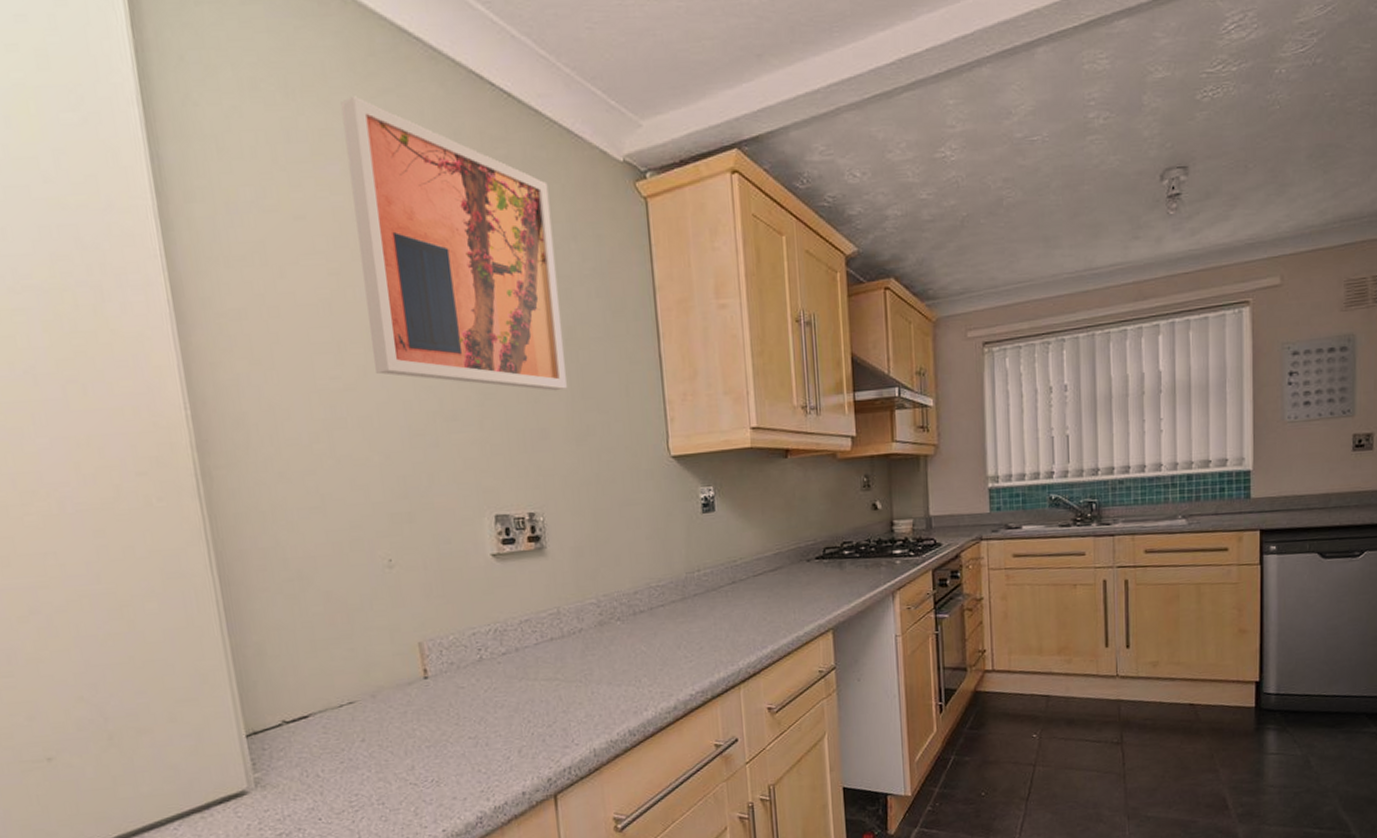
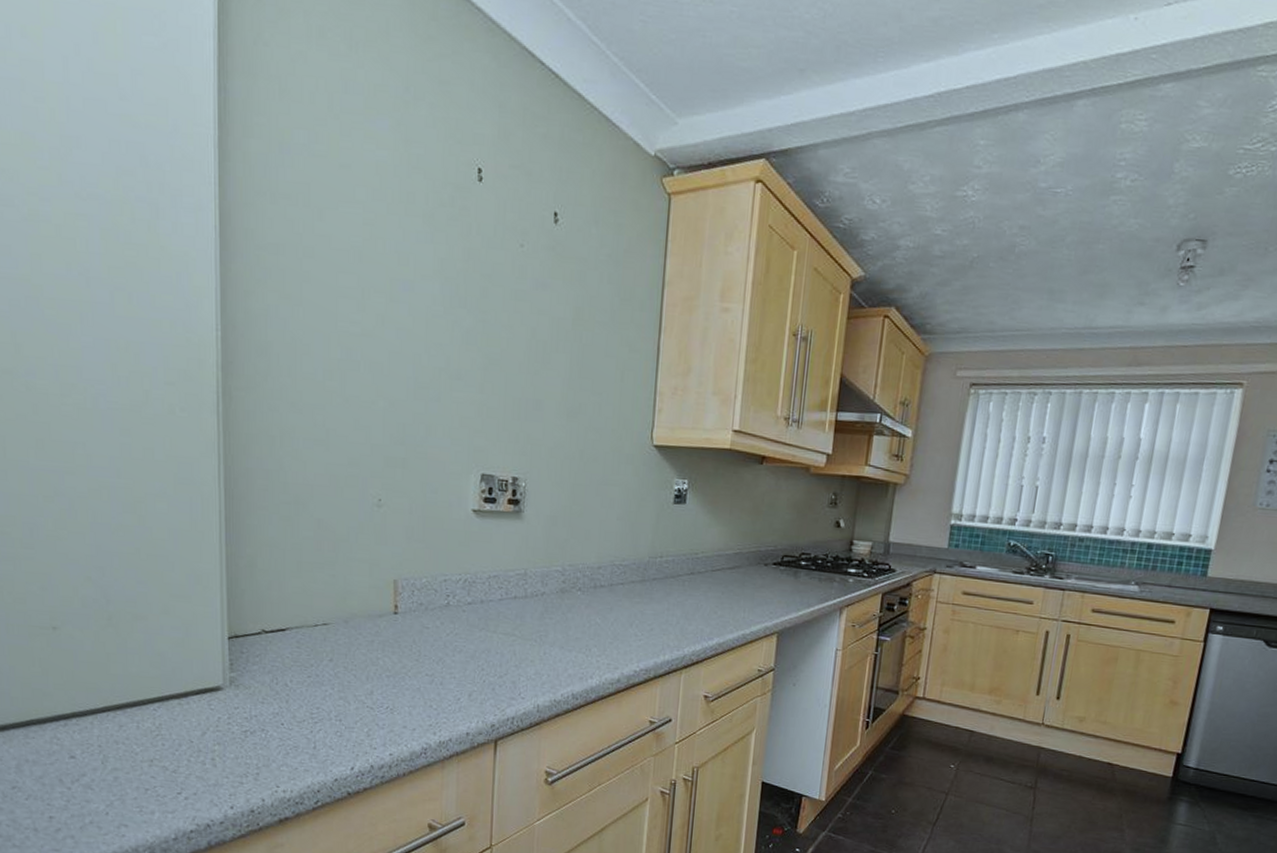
wall art: present [340,96,567,391] -> none [392,56,579,367]

